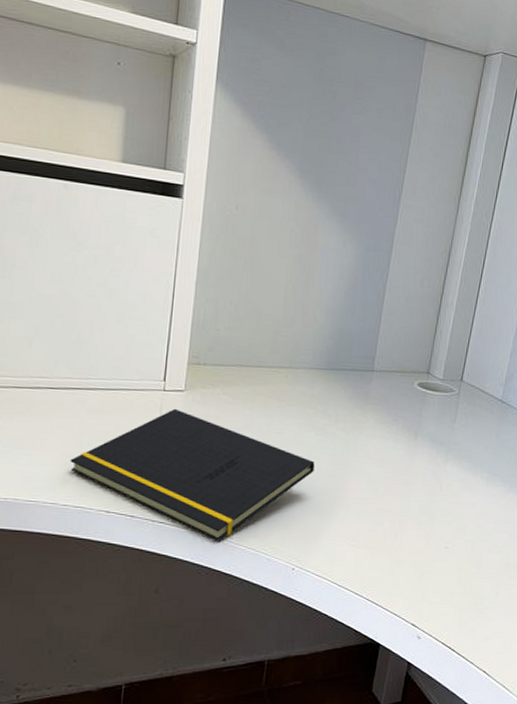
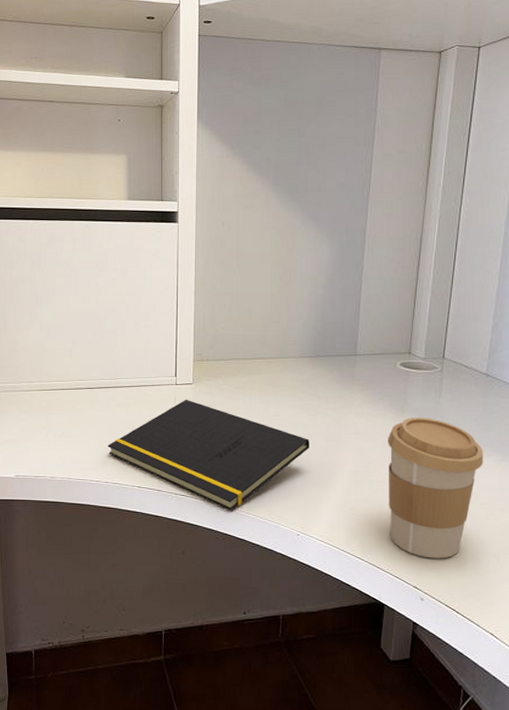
coffee cup: none [392,442,492,594] -> present [388,418,483,559]

